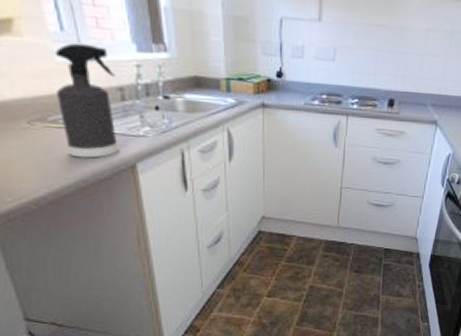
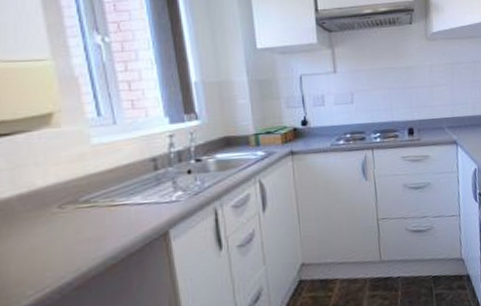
spray bottle: present [54,42,120,158] -> none [90,123,152,235]

